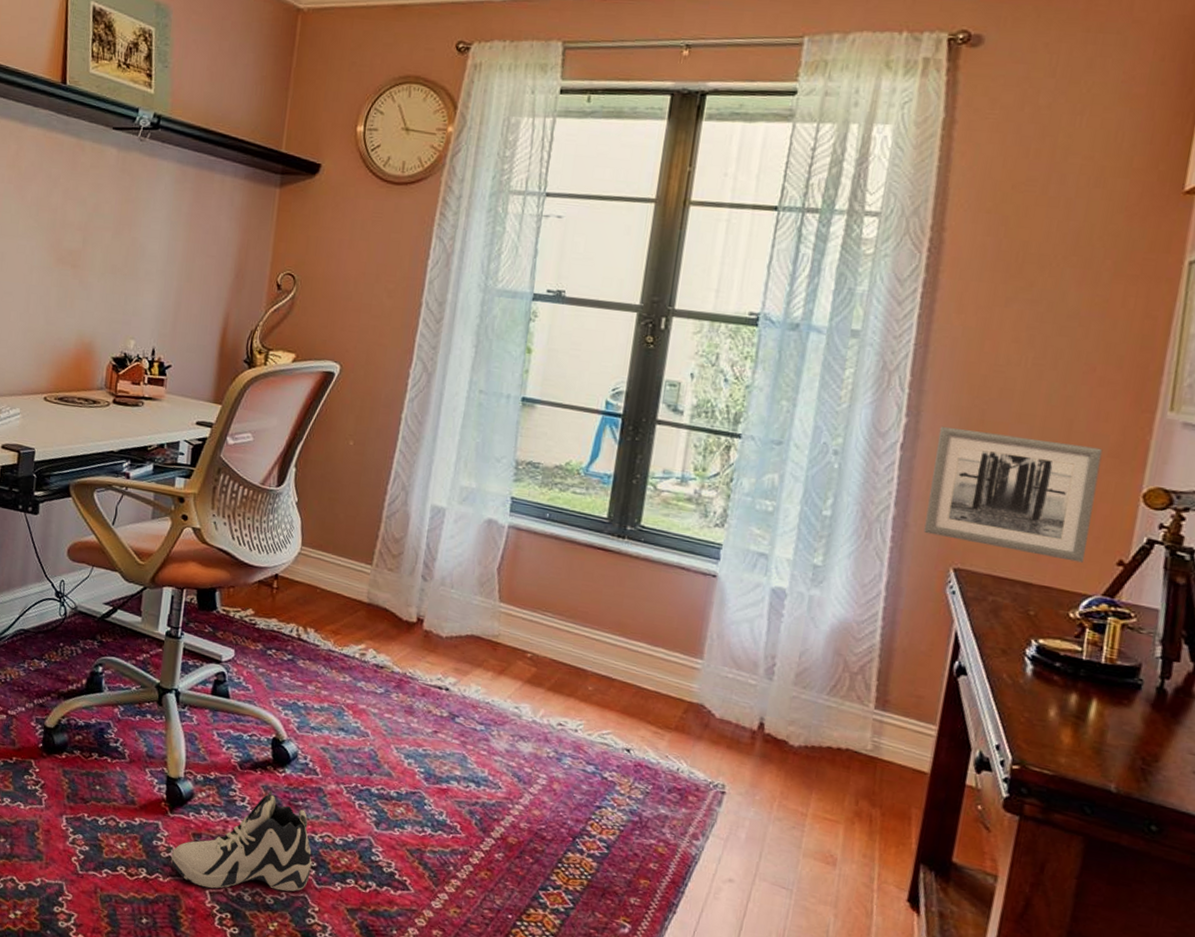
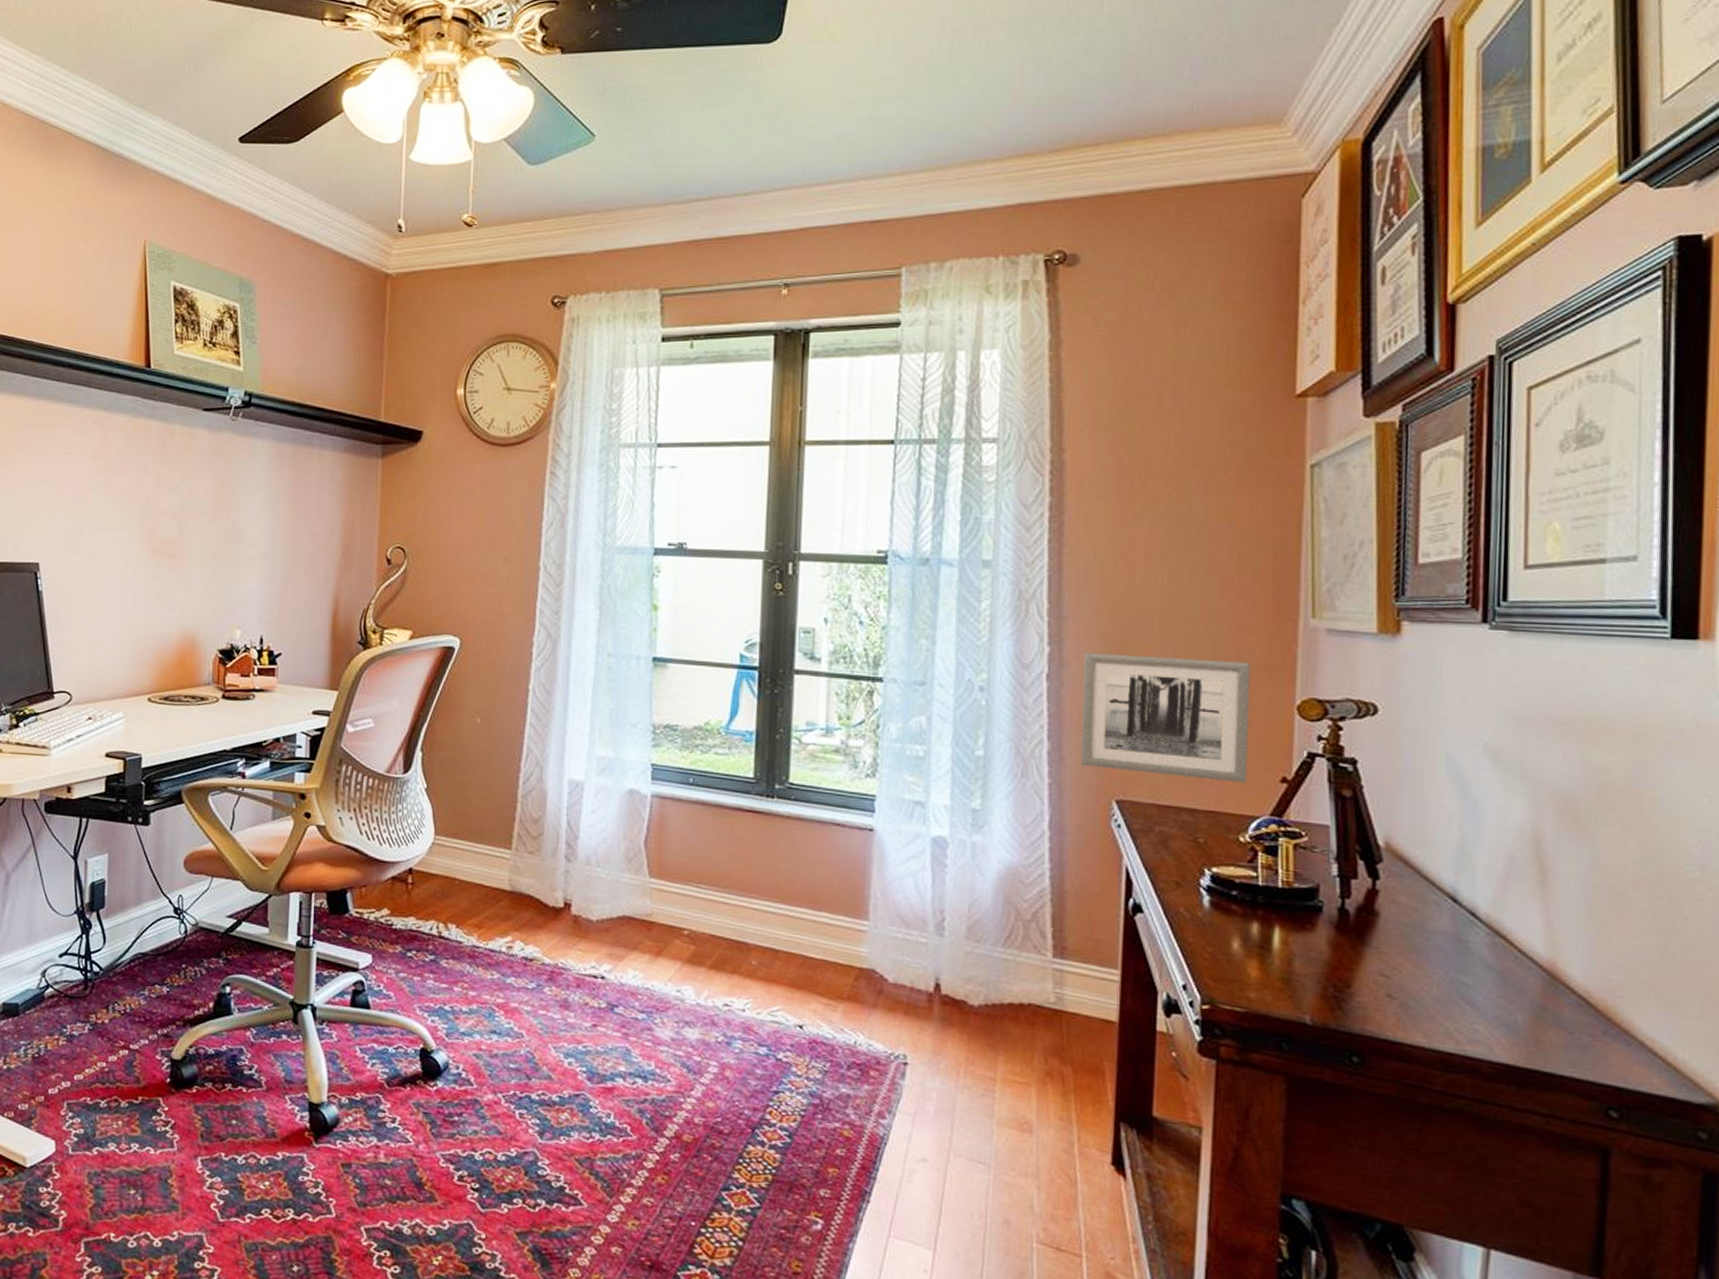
sneaker: present [171,790,312,892] -> none [319,1107,474,1225]

